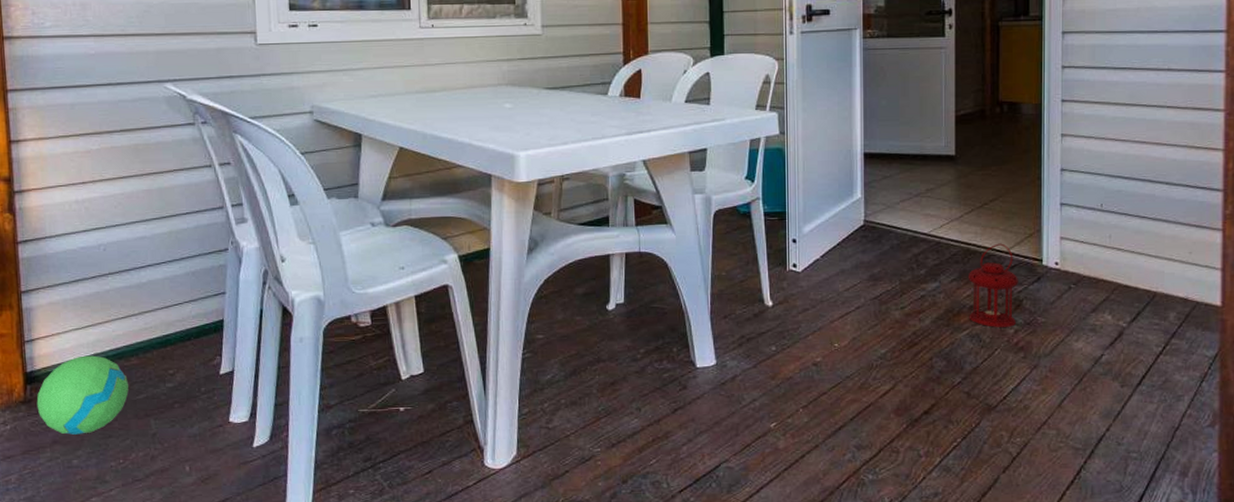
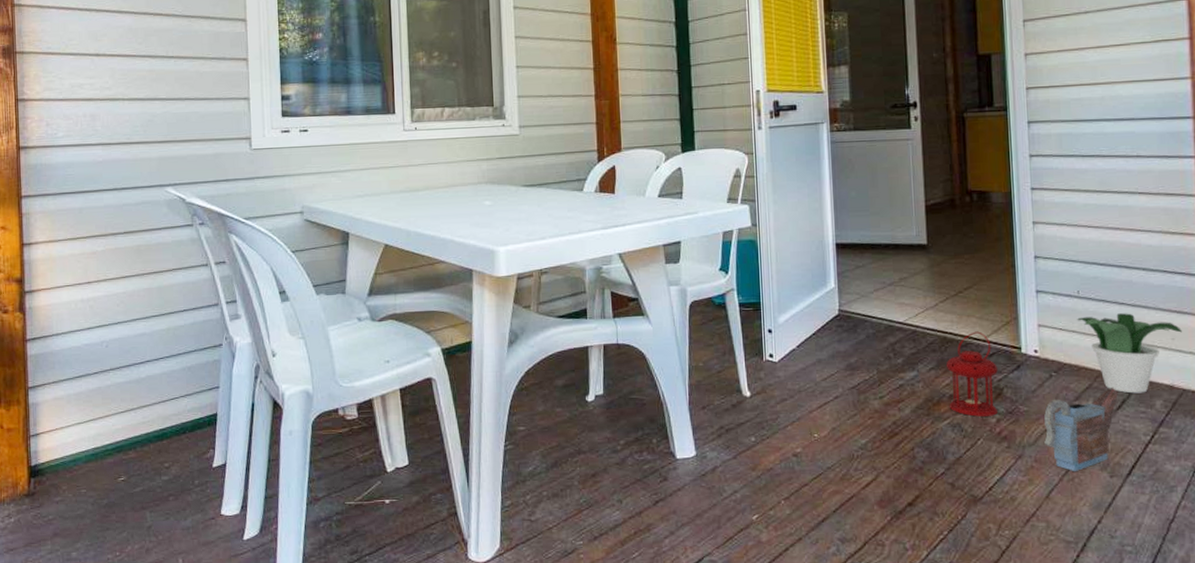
ball: present [36,355,129,435] -> none [39,449,126,527]
watering can: none [1060,299,1134,381] -> present [1044,386,1118,471]
potted plant: none [1099,227,1199,306] -> present [1077,313,1182,394]

